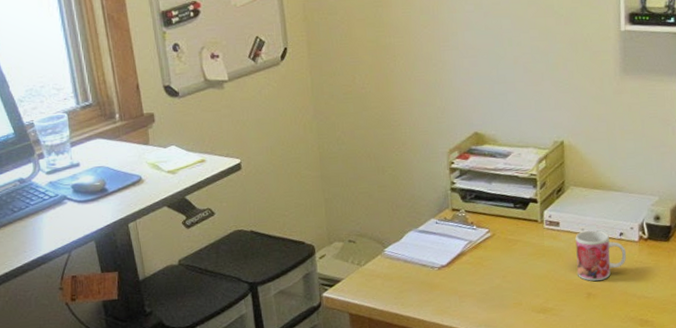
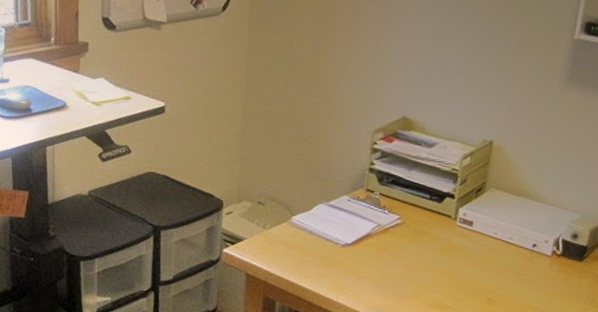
mug: present [575,230,627,281] -> none [481,235,536,288]

